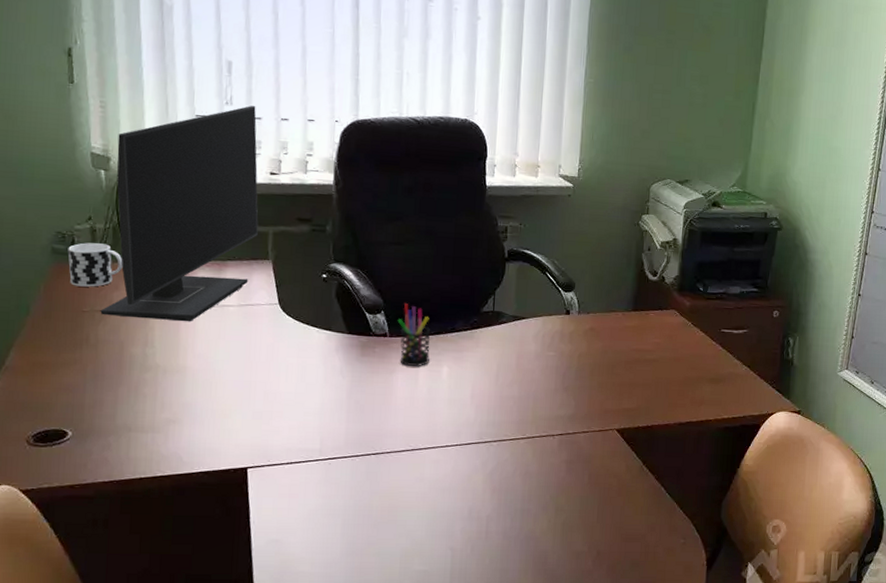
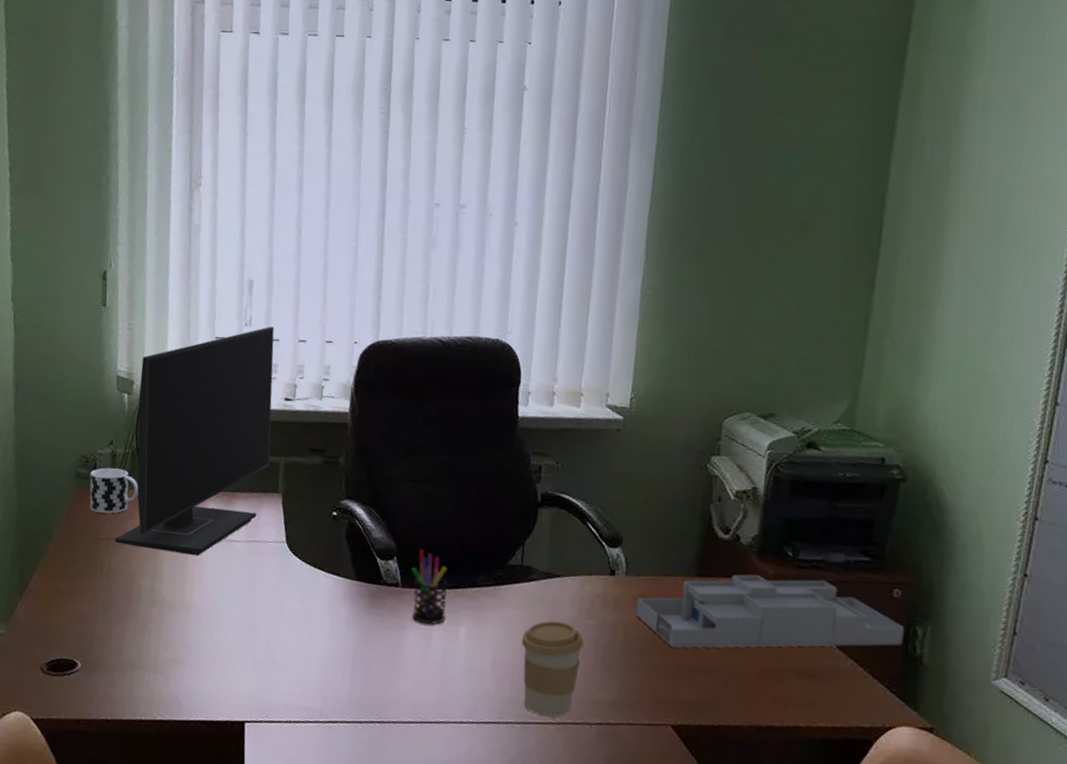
coffee cup: none [495,355,546,433] -> present [521,620,584,717]
desk organizer: none [586,307,781,369] -> present [635,574,904,648]

